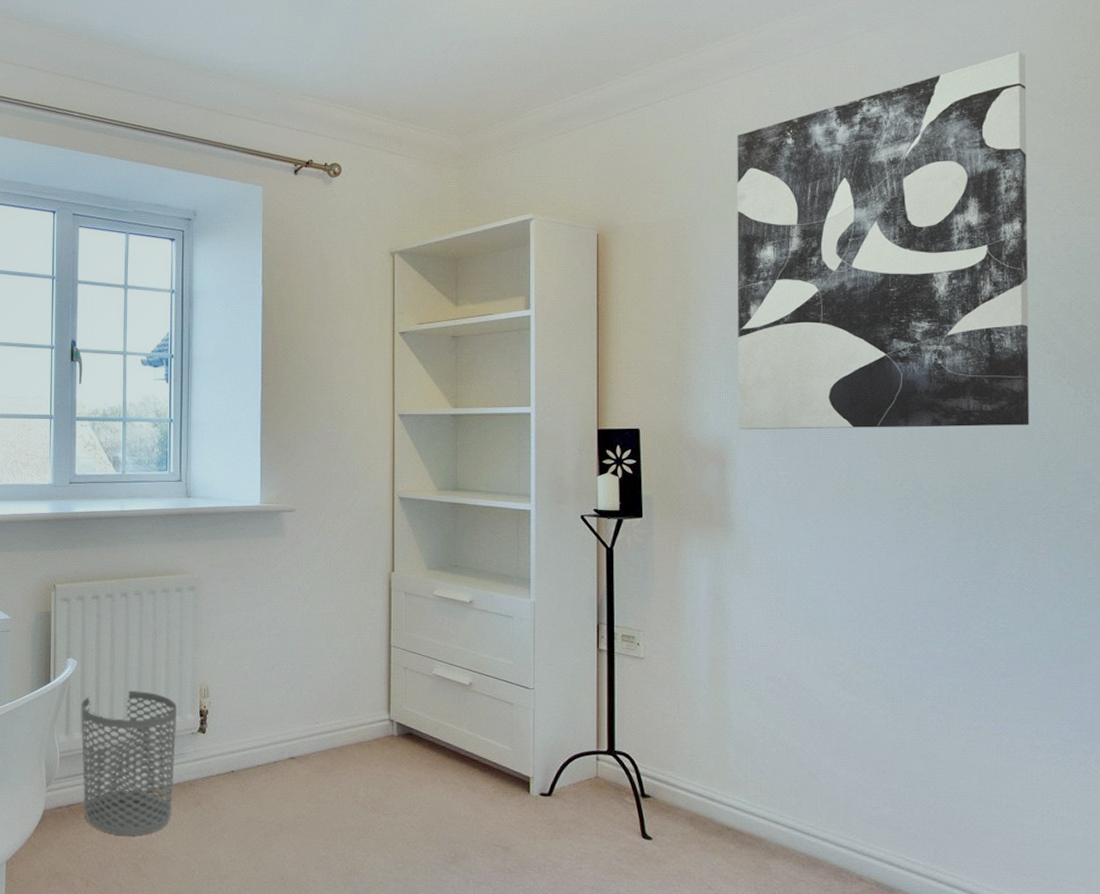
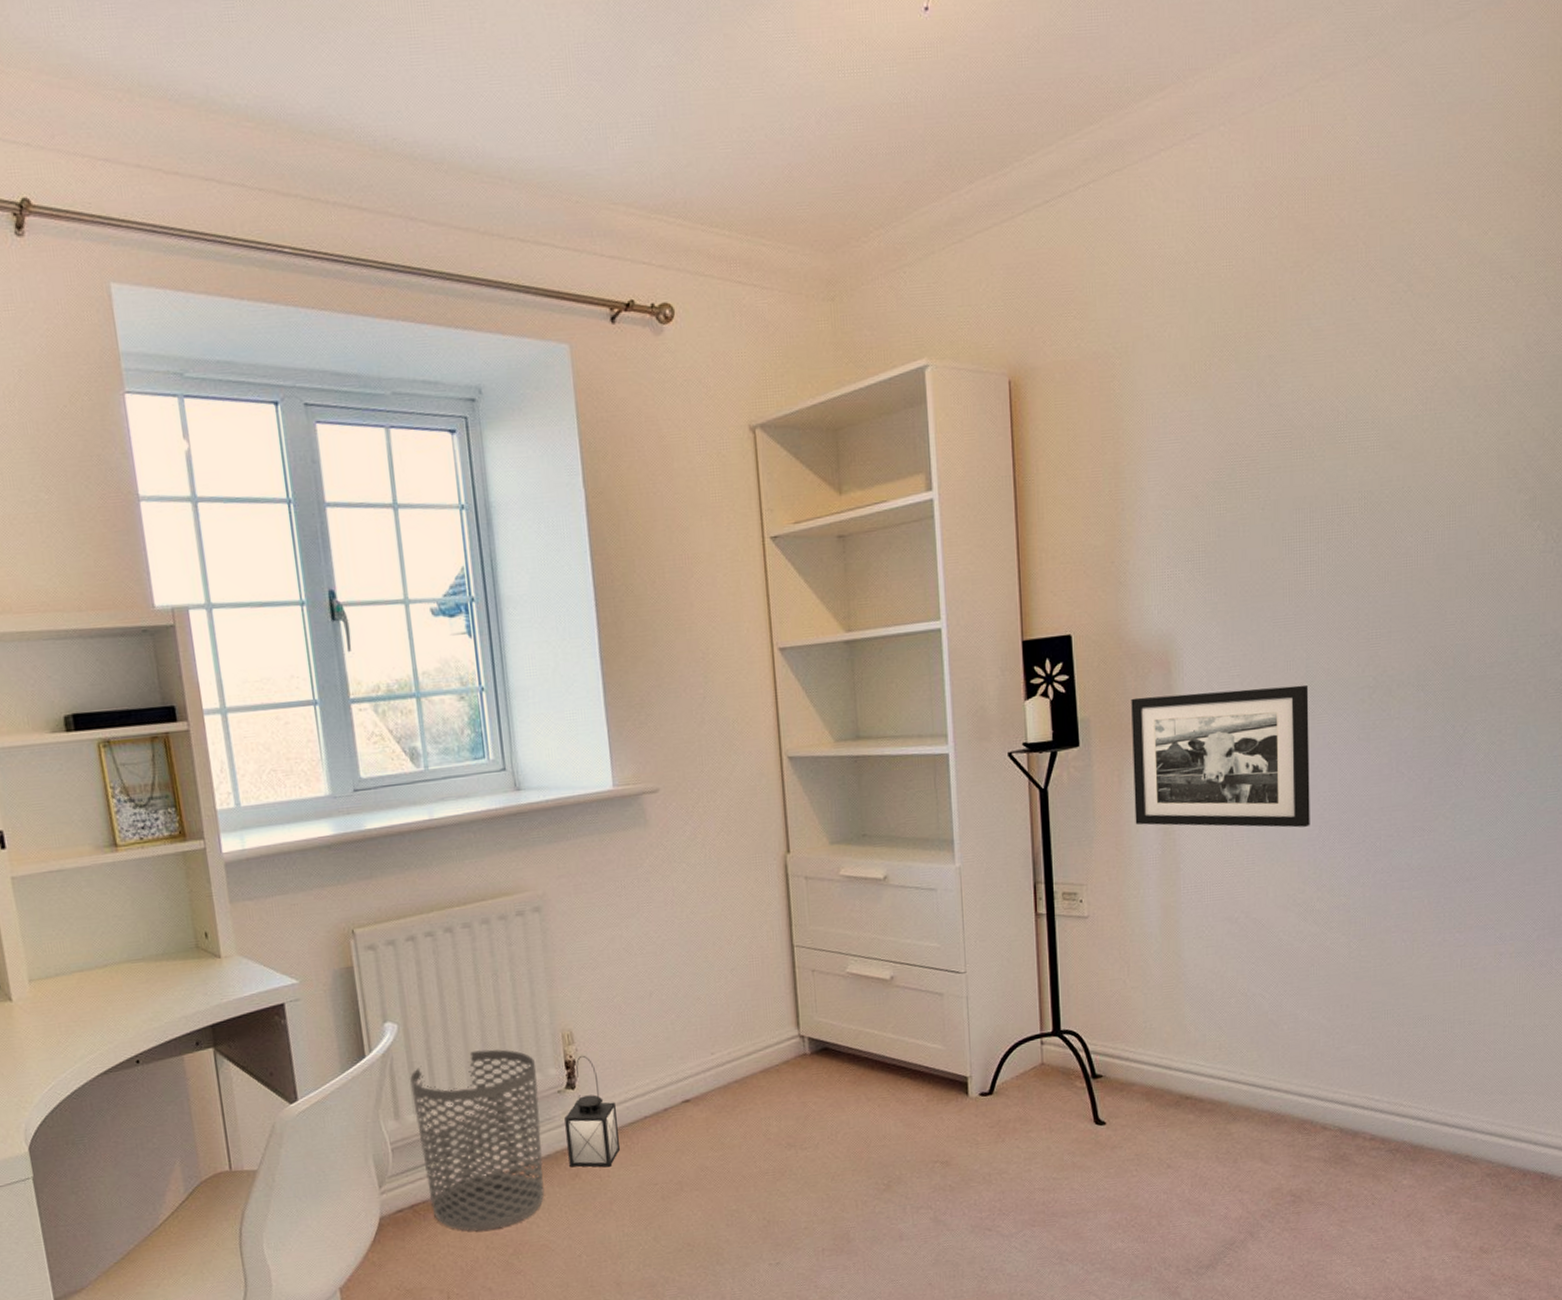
lantern: none [194,707,236,801] -> present [564,1055,621,1167]
picture frame: none [689,484,850,609] -> present [1131,684,1310,828]
wall art: present [737,51,1029,430] -> none [1172,99,1501,623]

